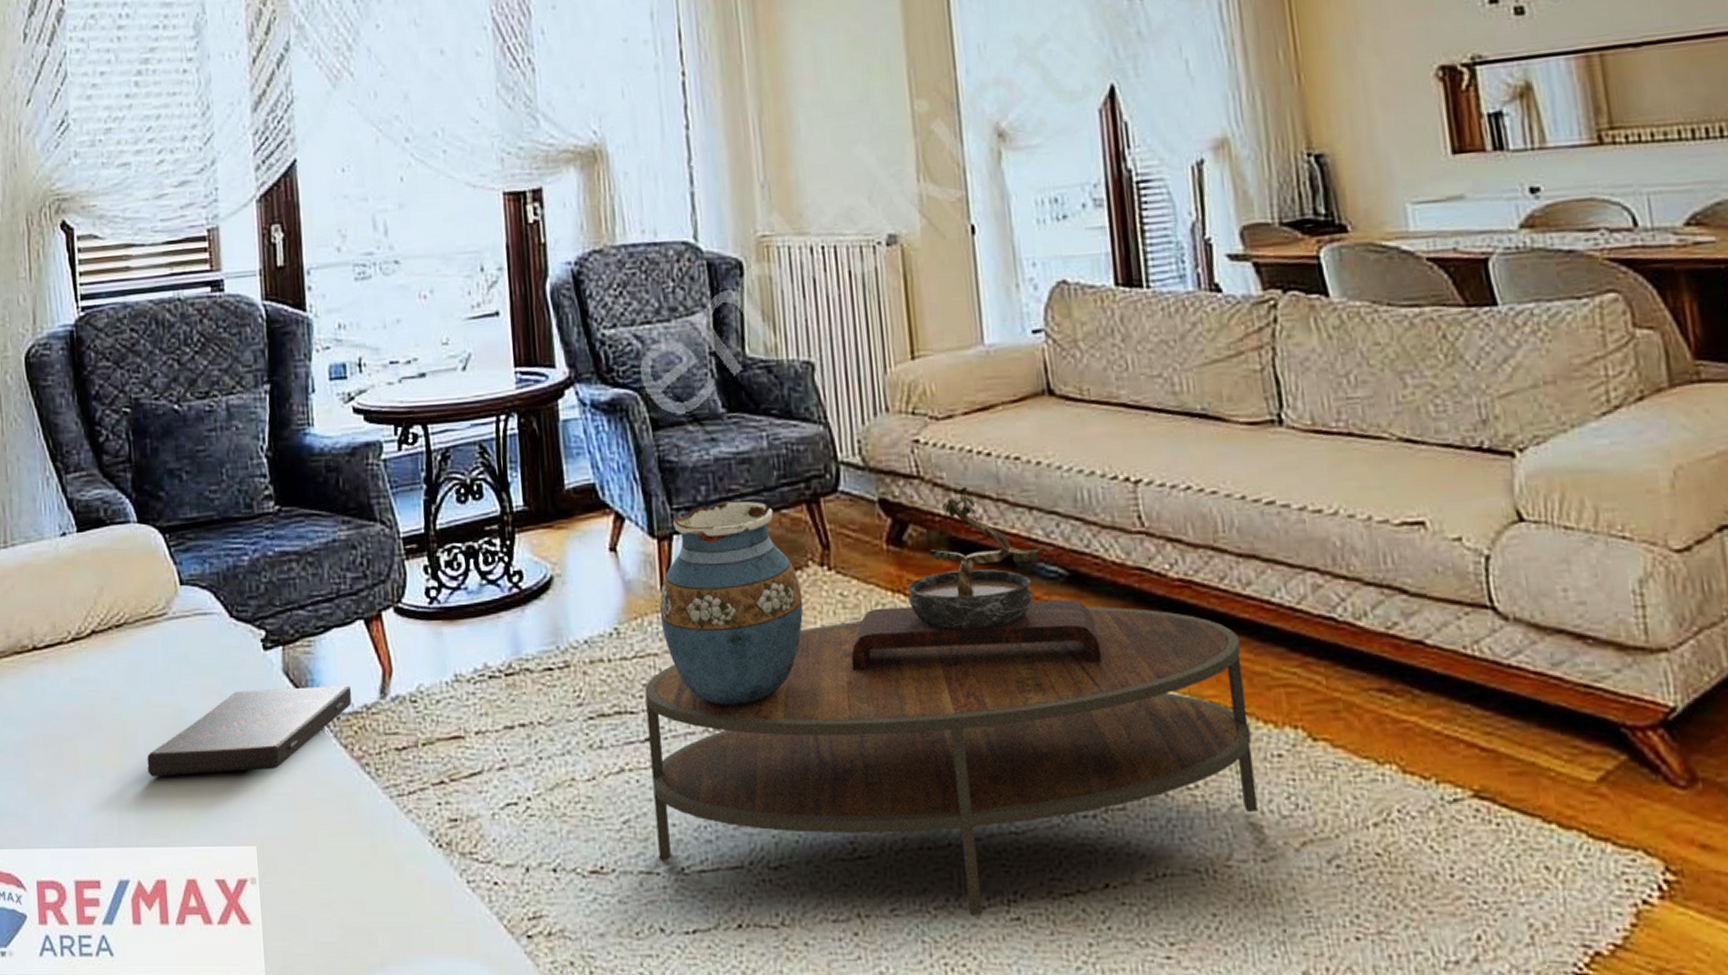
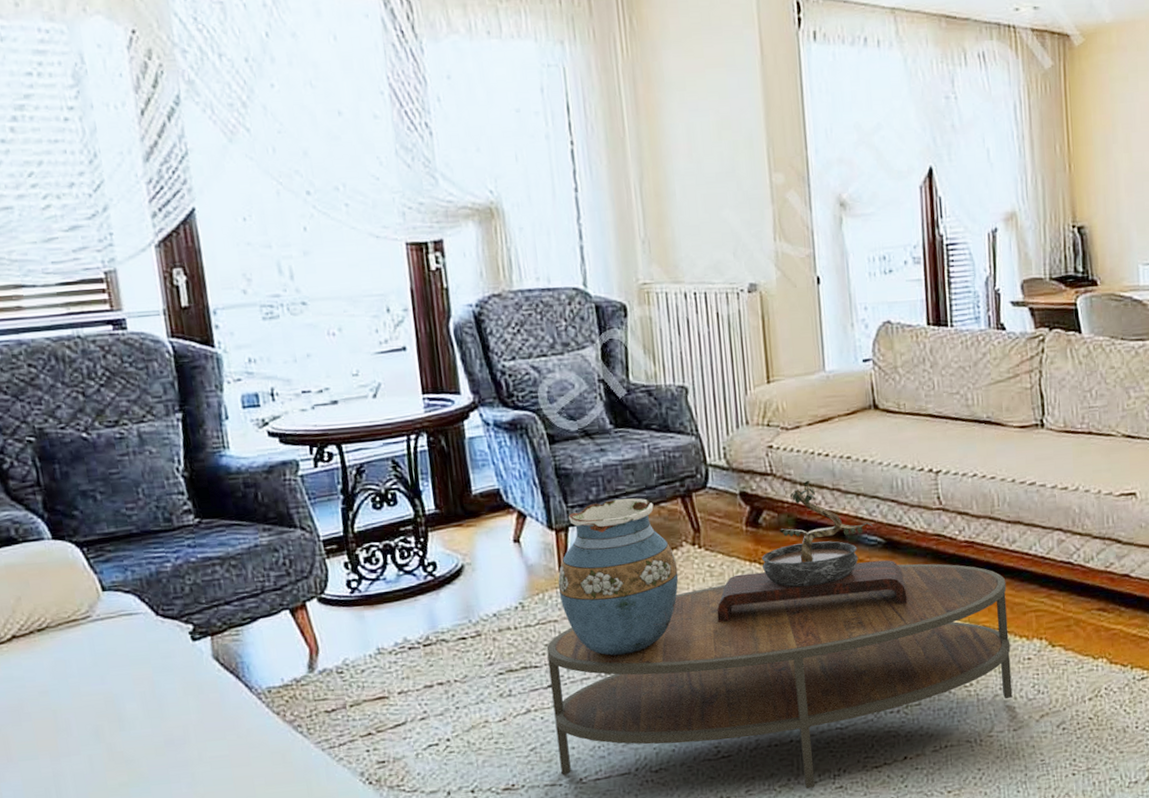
book: present [147,685,352,777] -> none [81,664,282,754]

